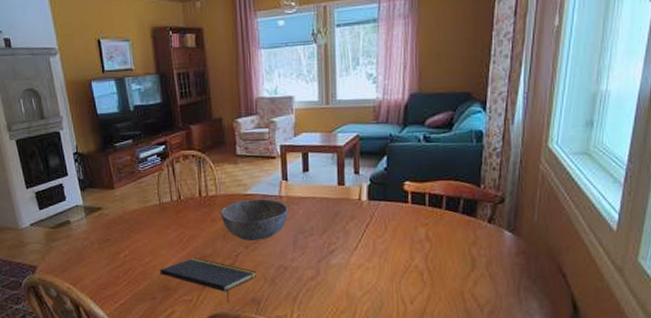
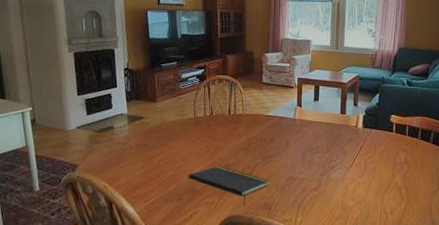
bowl: present [220,198,288,241] -> none [245,119,300,154]

